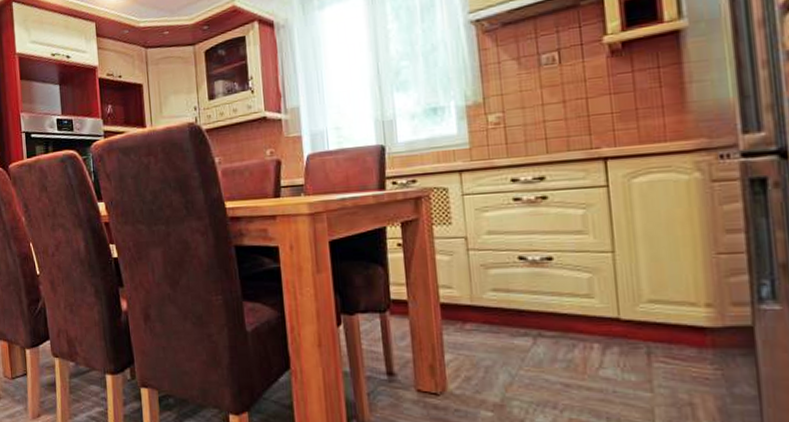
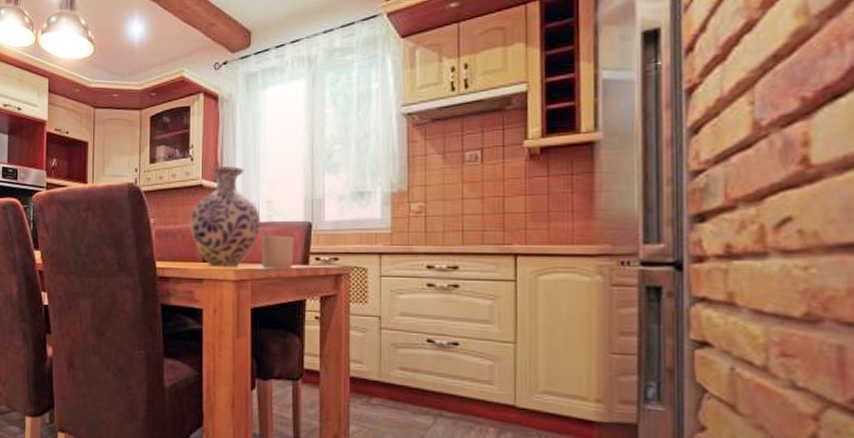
vase: none [256,94,331,203] -> present [189,166,261,269]
mug: none [333,162,369,199] -> present [262,236,294,270]

